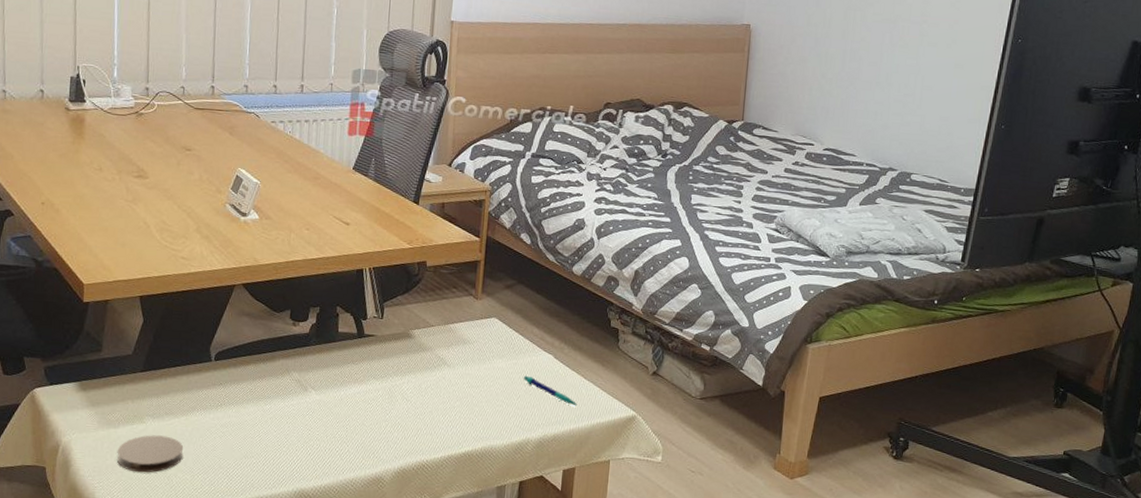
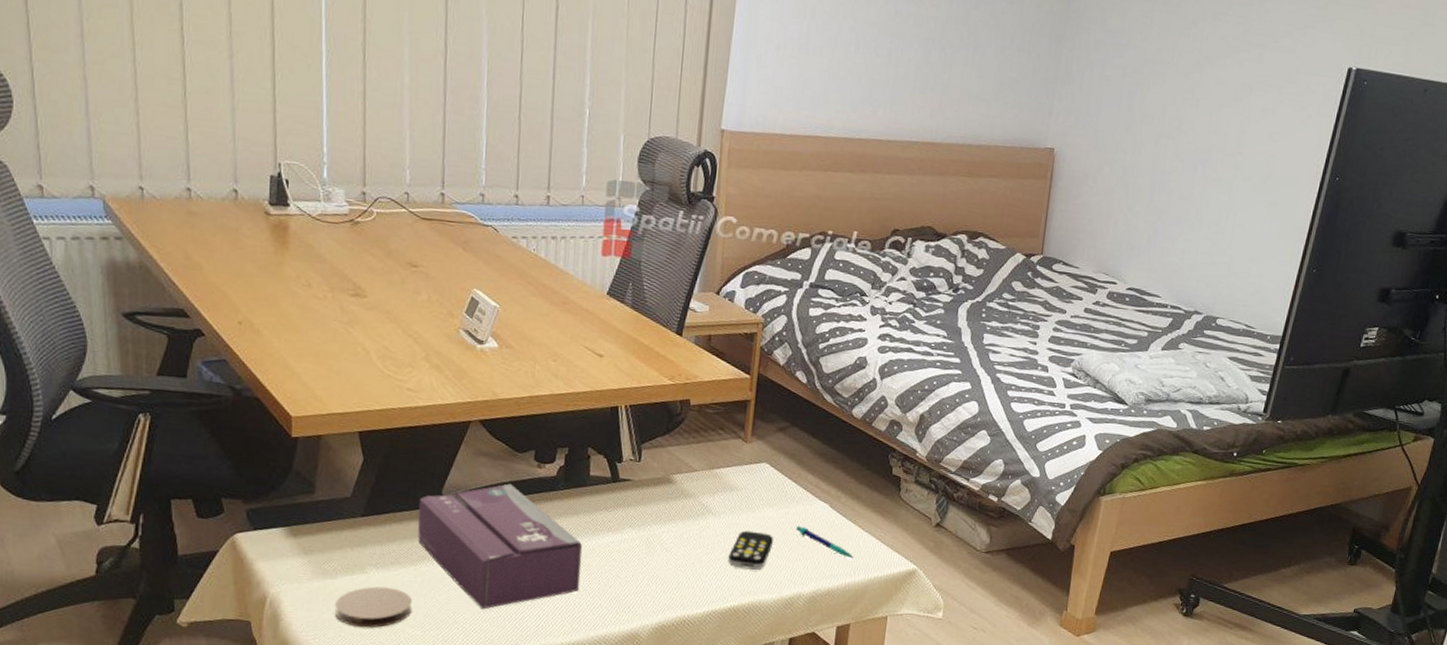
tissue box: none [189,340,333,456] -> present [417,483,583,610]
remote control: none [462,380,504,417] -> present [728,530,774,570]

